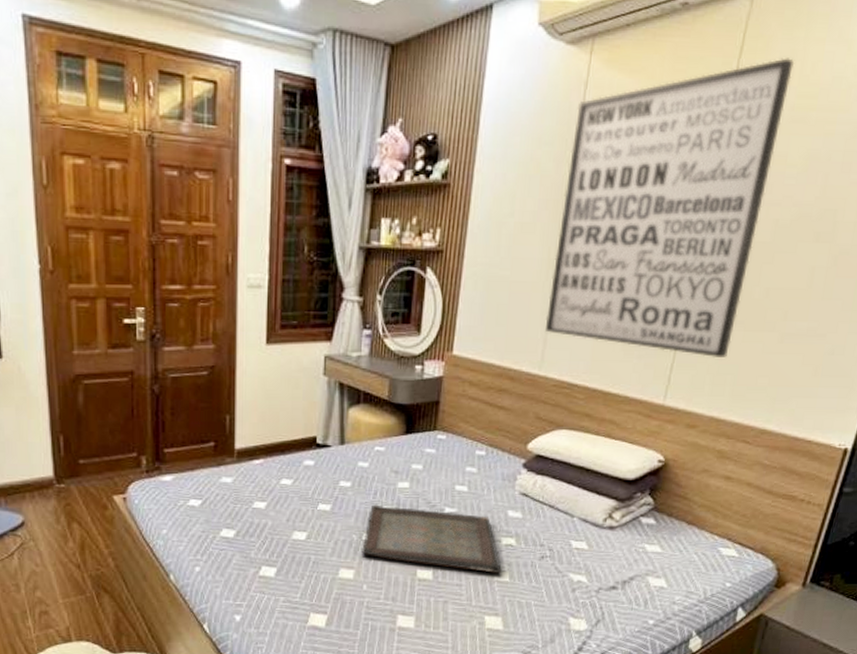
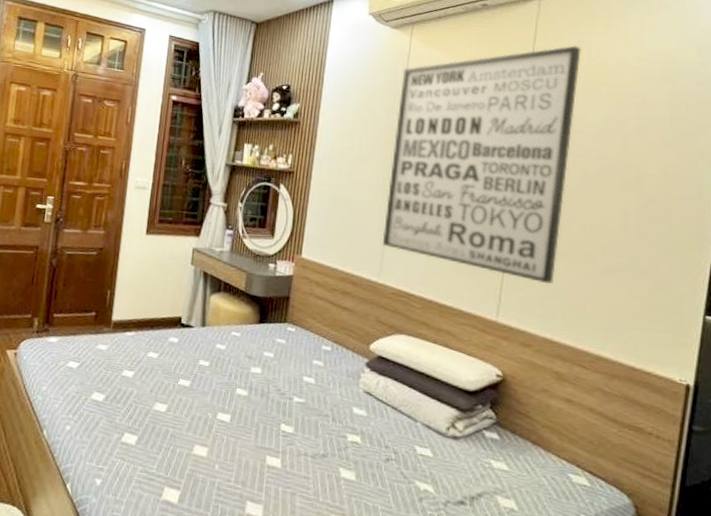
serving tray: present [362,504,502,573] -> none [215,385,348,471]

